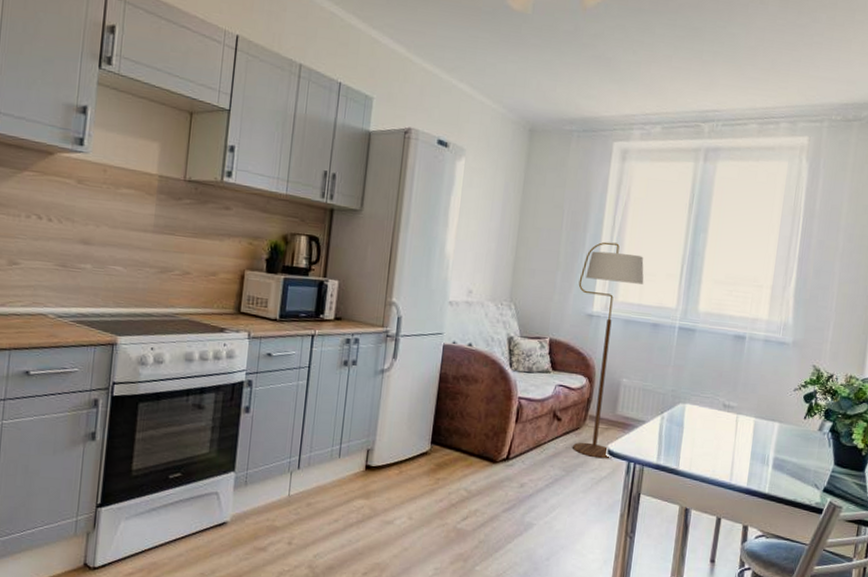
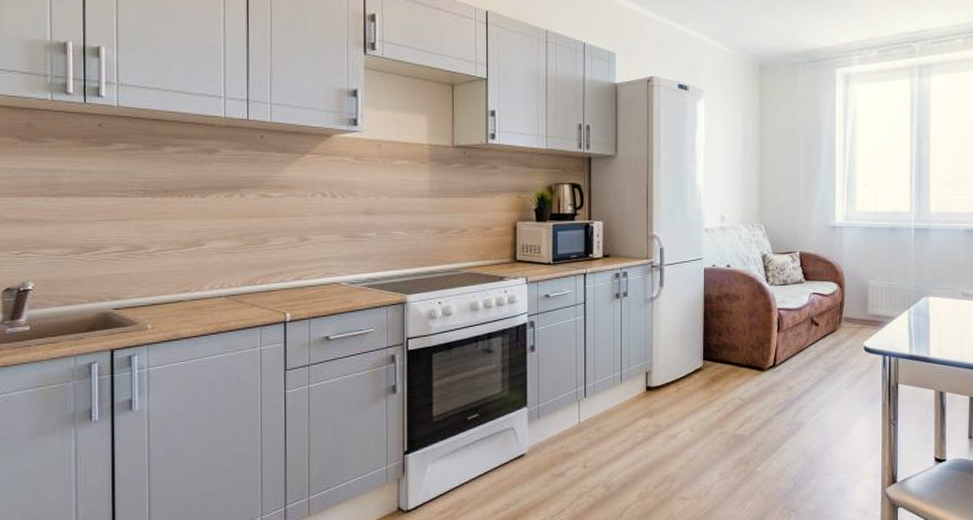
floor lamp: present [573,242,644,459] -> none [820,159,878,356]

